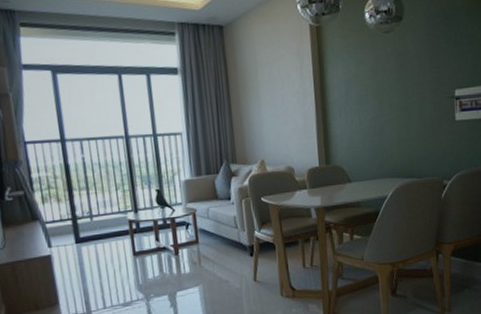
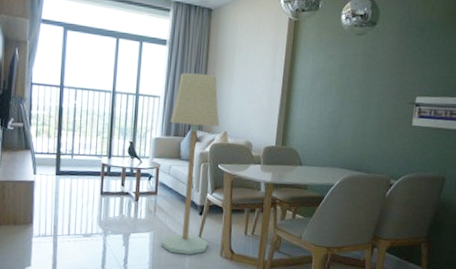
floor lamp: none [198,100,266,304] -> present [160,72,220,255]

